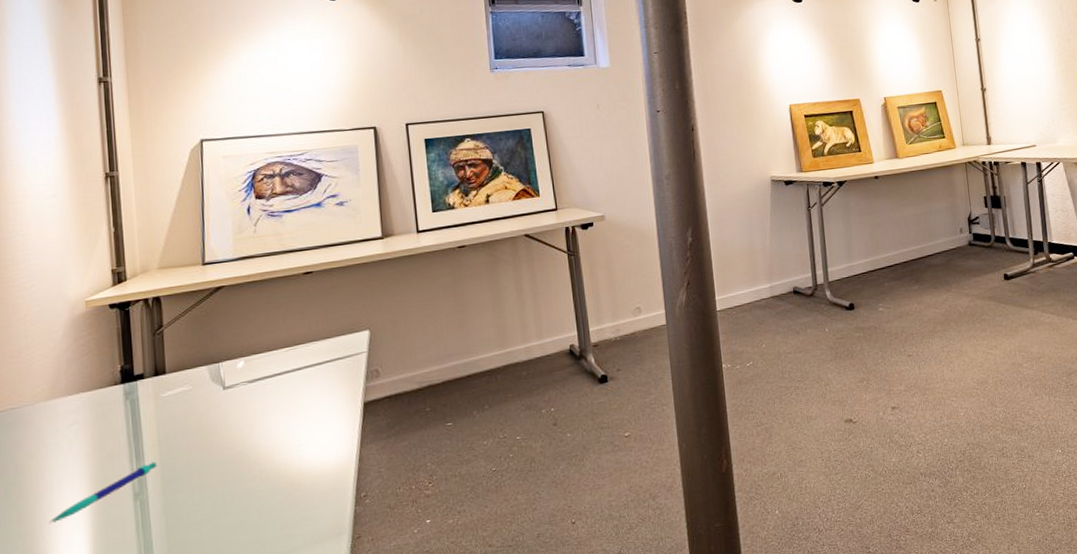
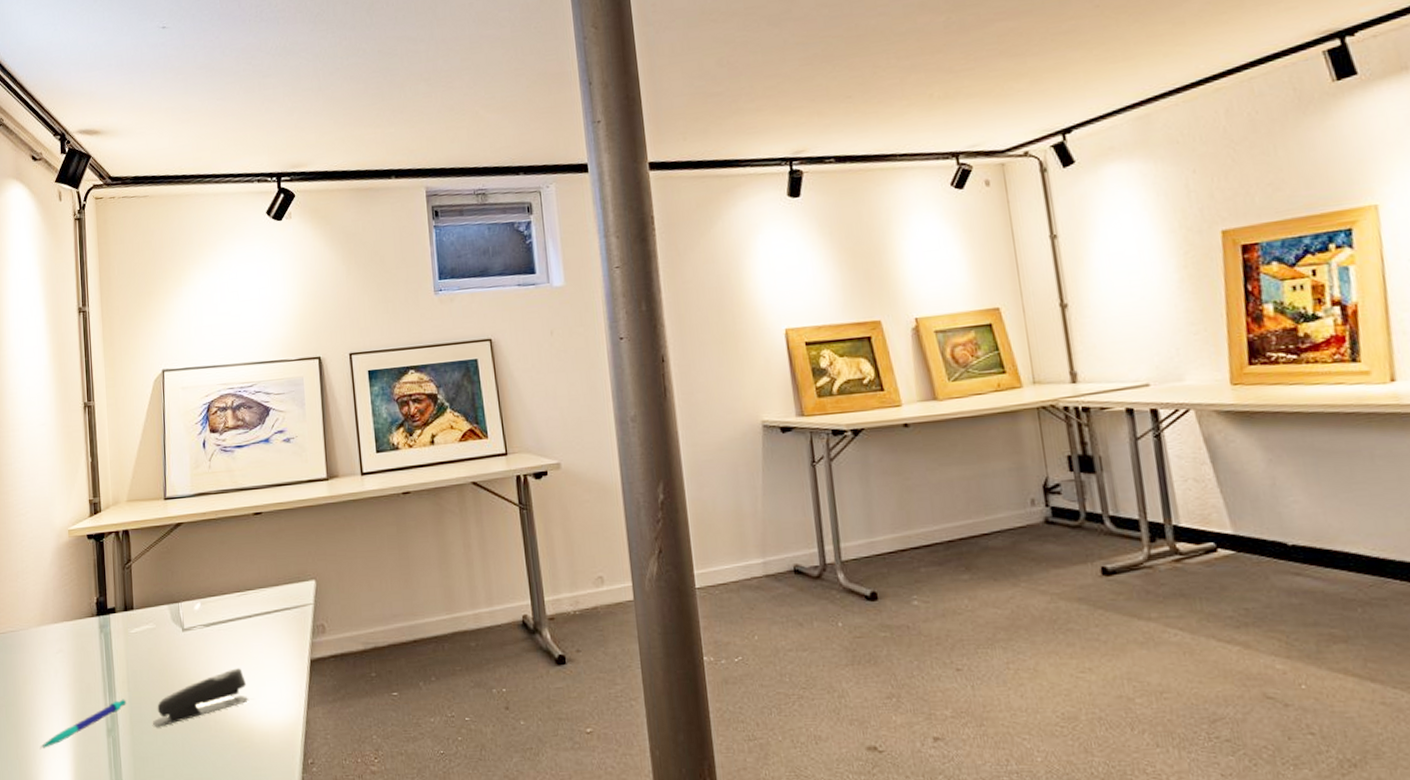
stapler: none [189,418,298,485] -> present [153,668,249,728]

